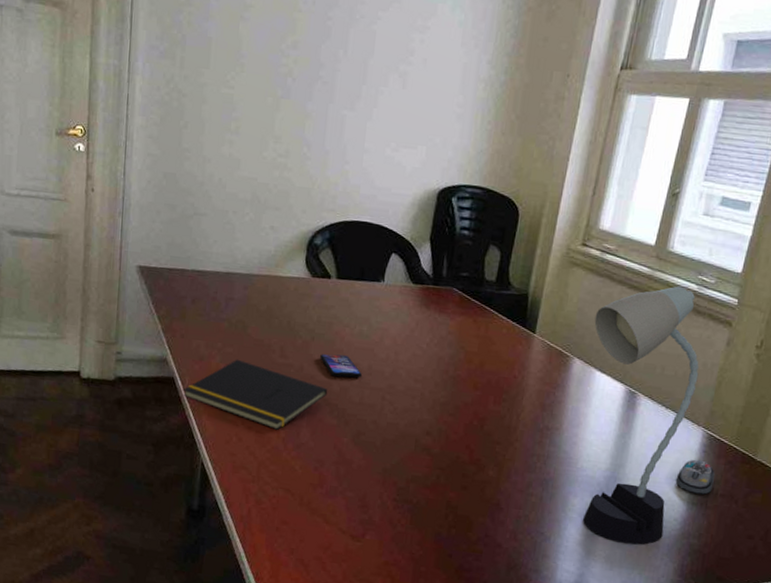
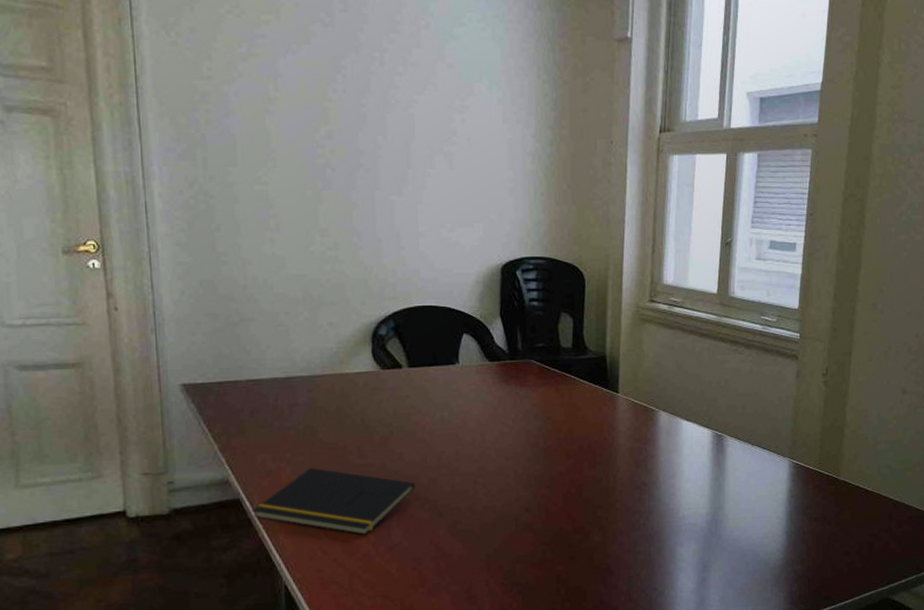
smartphone: present [320,353,362,378] -> none [402,445,449,469]
desk lamp: present [583,286,699,545] -> none [673,328,776,583]
computer mouse: present [675,459,715,496] -> none [772,489,806,523]

